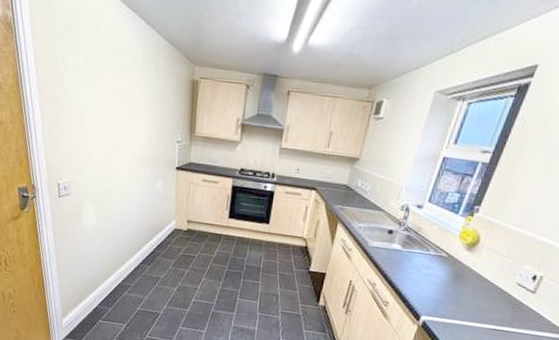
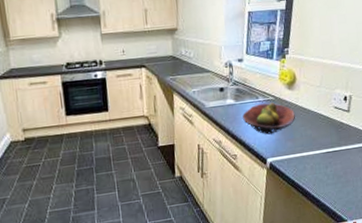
fruit bowl: none [405,257,468,293] -> present [242,102,295,135]

